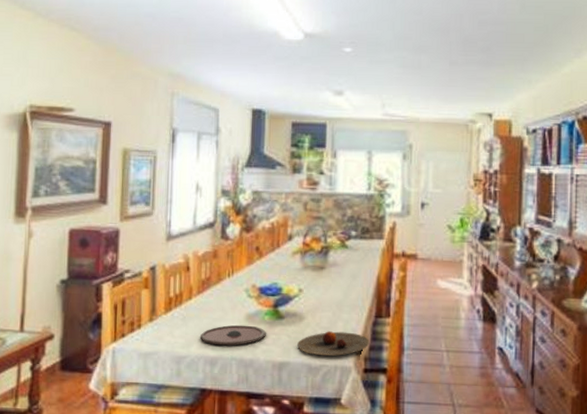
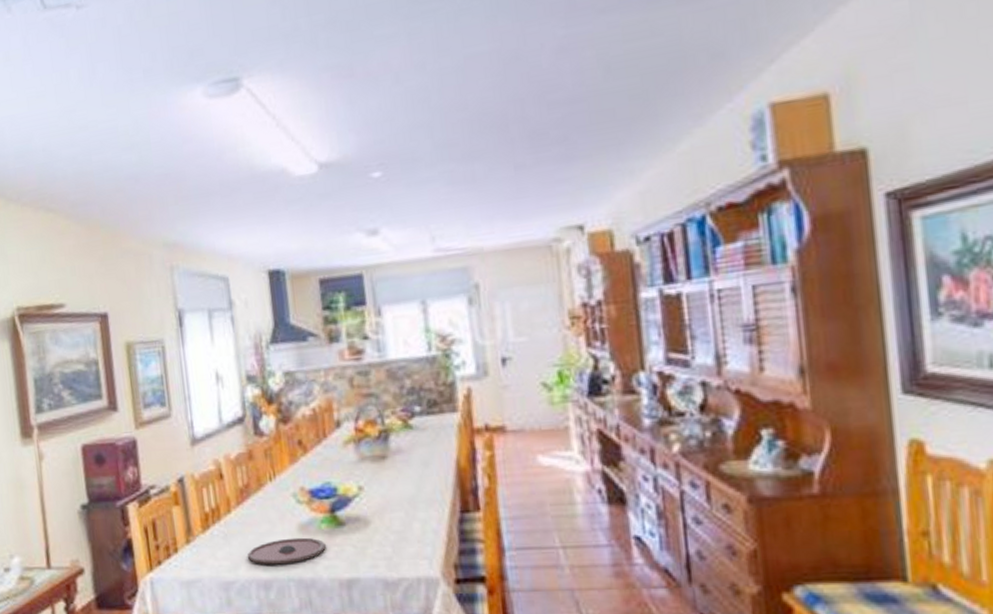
plate: present [297,331,370,356] -> none [366,534,458,567]

